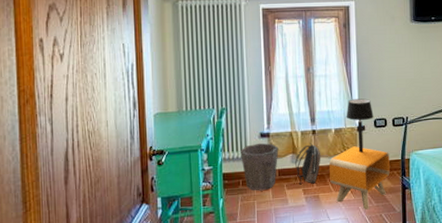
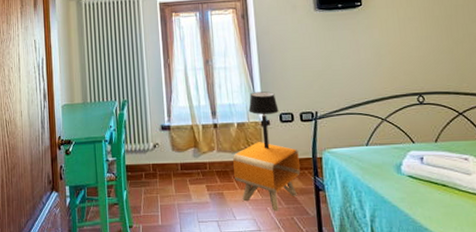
waste bin: present [239,143,279,191] -> none [141,135,180,185]
backpack: present [295,142,321,185] -> none [197,136,224,181]

